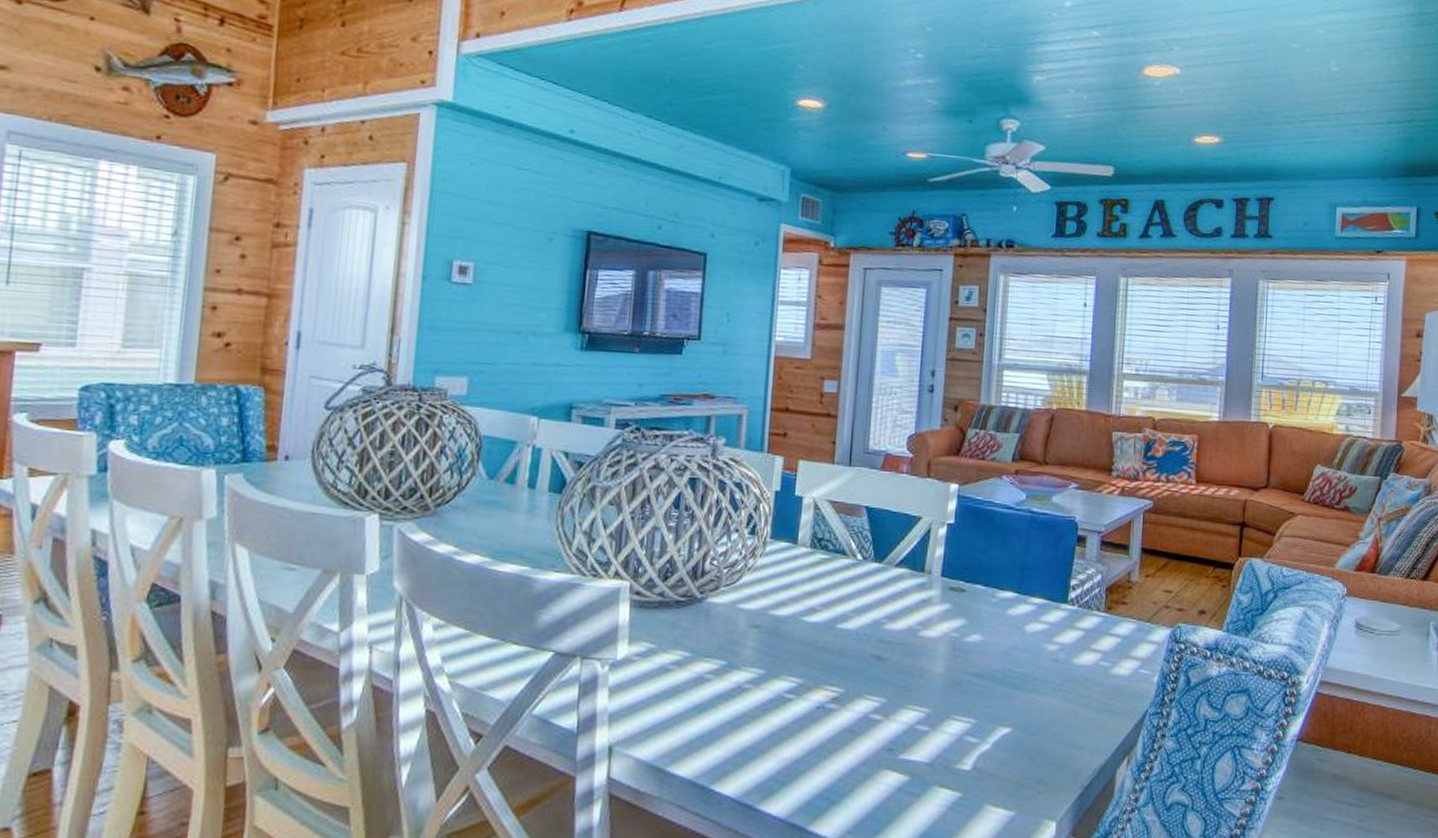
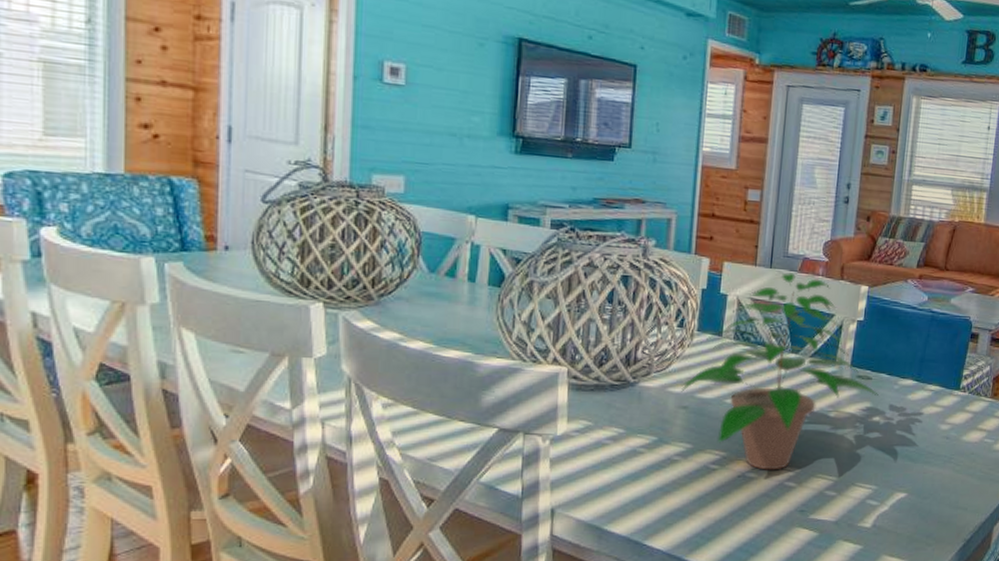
potted plant: none [752,471,974,700] -> present [680,273,878,470]

